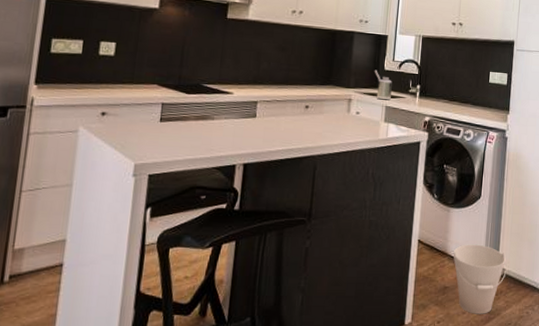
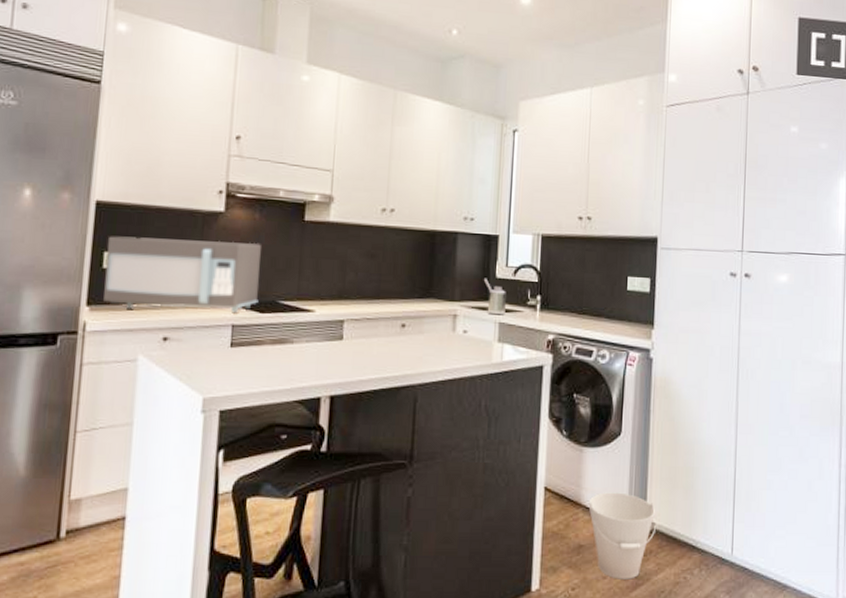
microwave: none [50,25,189,94] -> present [103,236,261,314]

